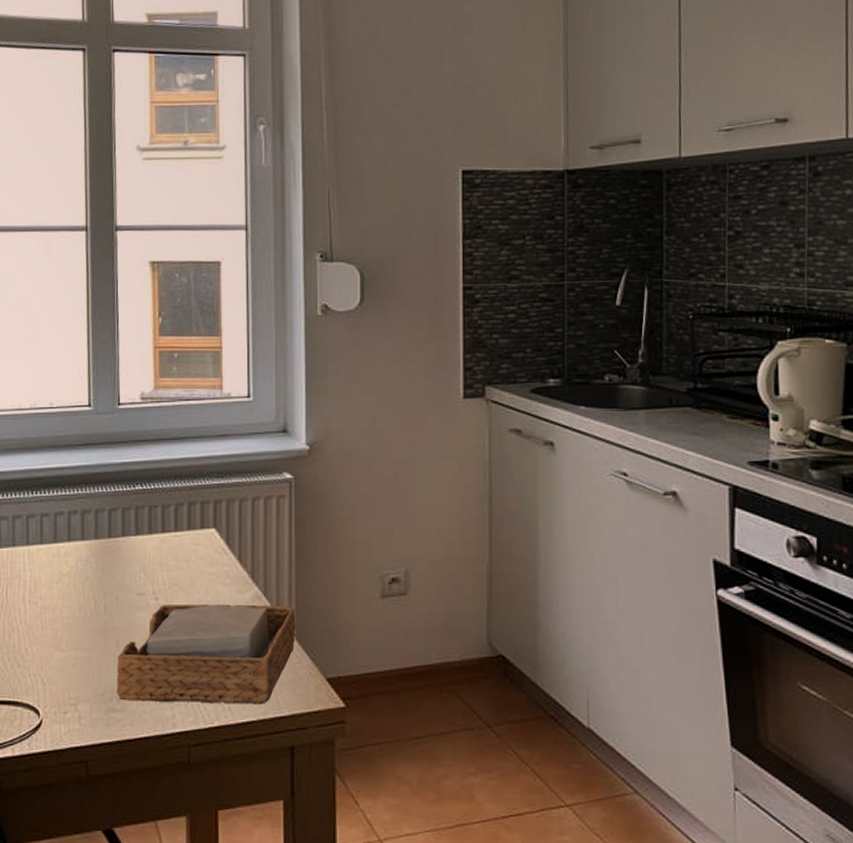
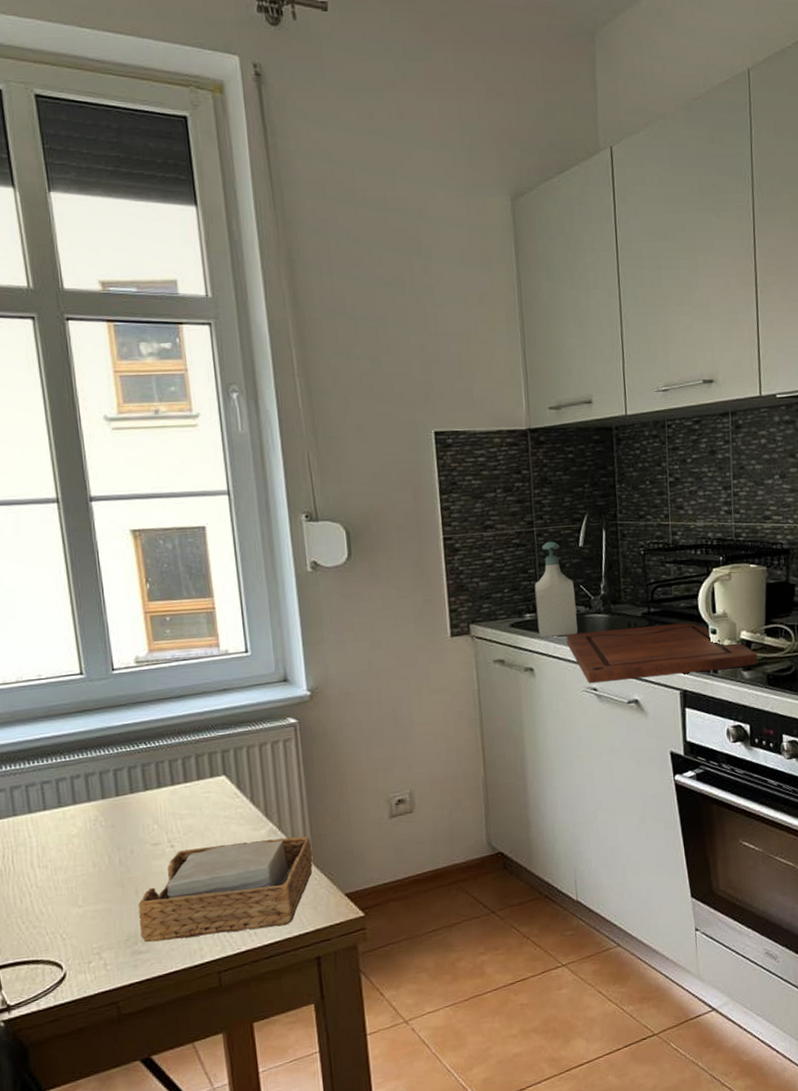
soap bottle: none [561,297,609,408] -> present [534,541,578,638]
cutting board: none [594,403,831,467] -> present [566,621,758,684]

